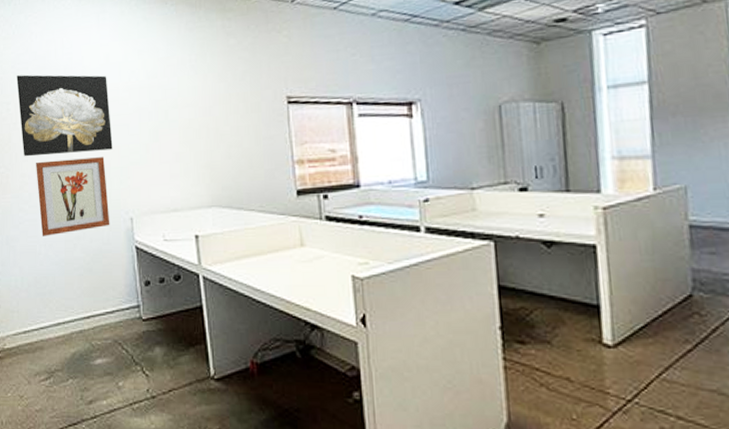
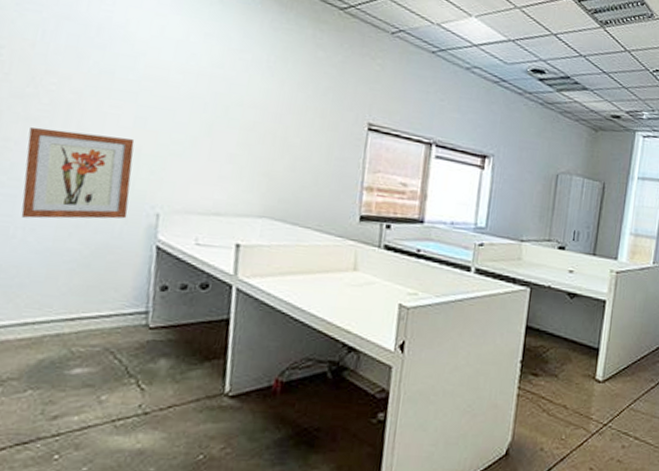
wall art: present [16,74,113,157] -> none [12,16,157,134]

